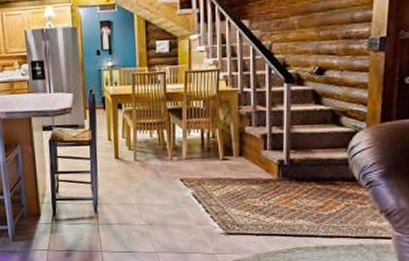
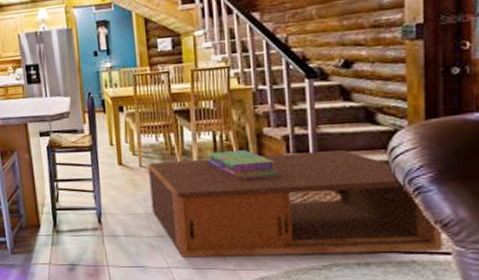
coffee table: none [142,148,387,243] -> present [148,150,443,257]
stack of books: none [196,147,255,173] -> present [208,150,278,179]

